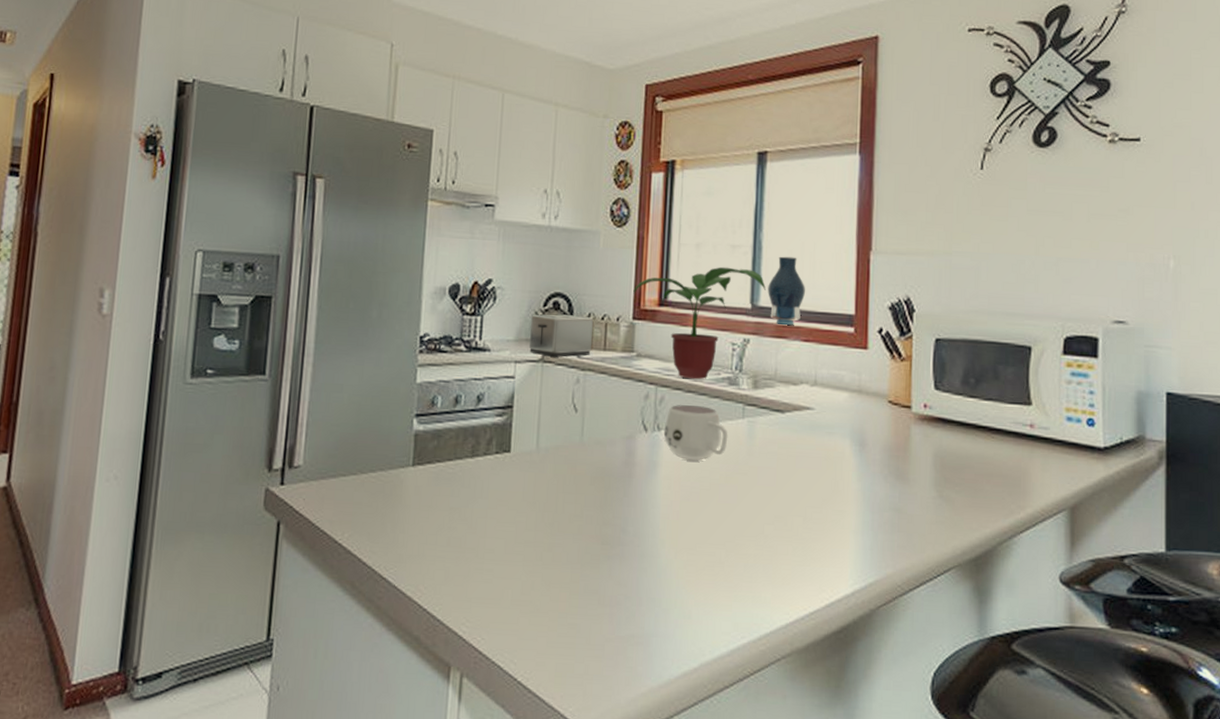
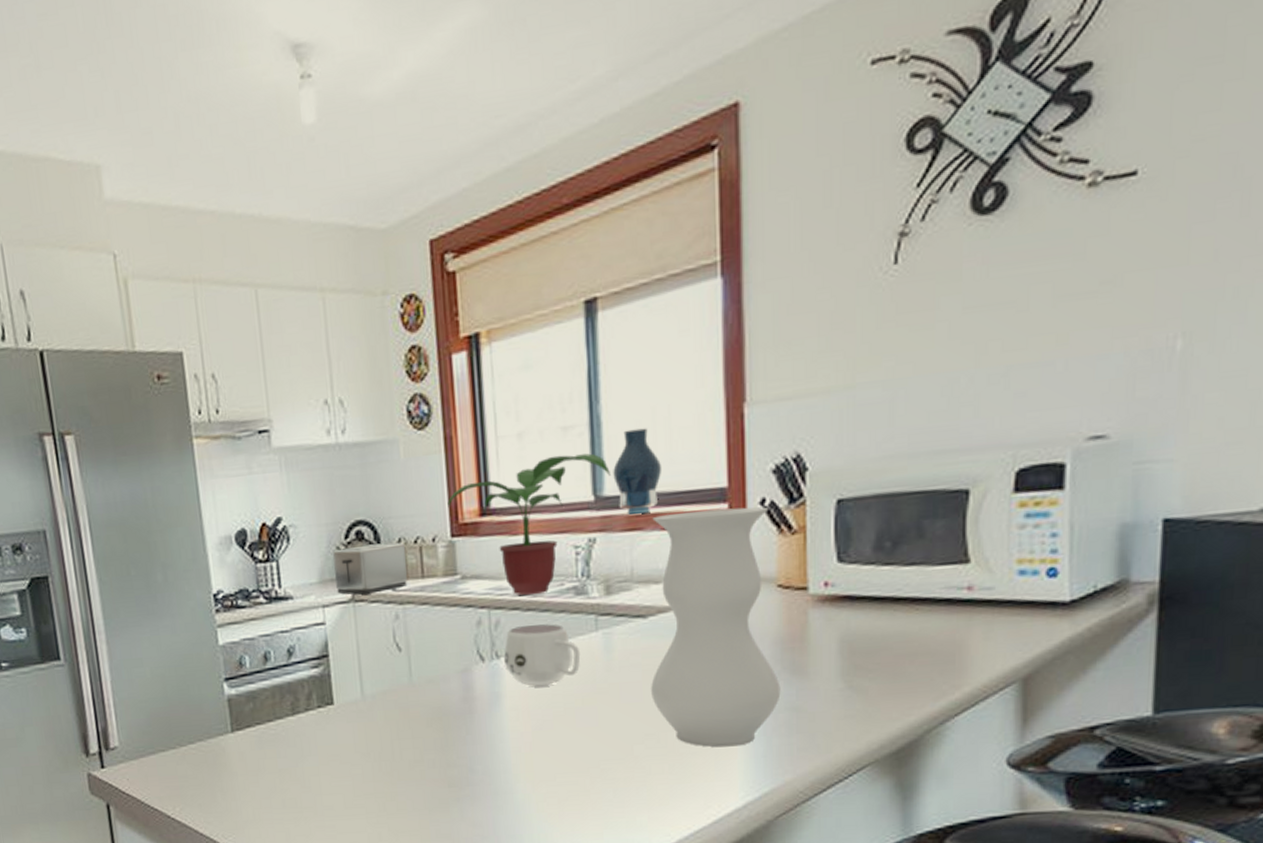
vase: none [783,329,887,537] -> present [651,507,781,748]

